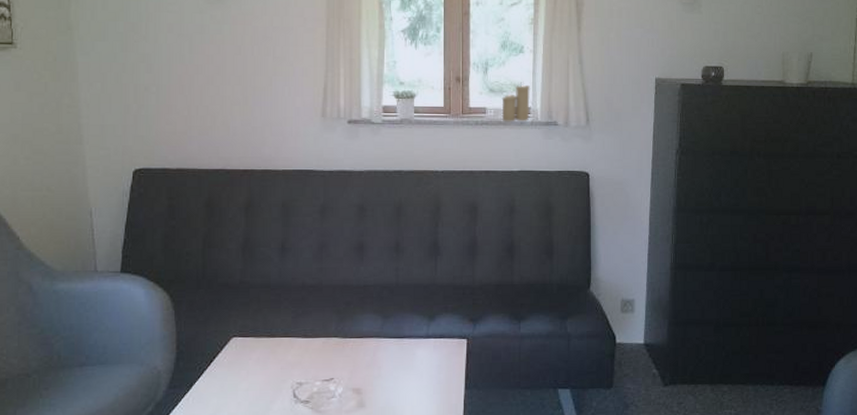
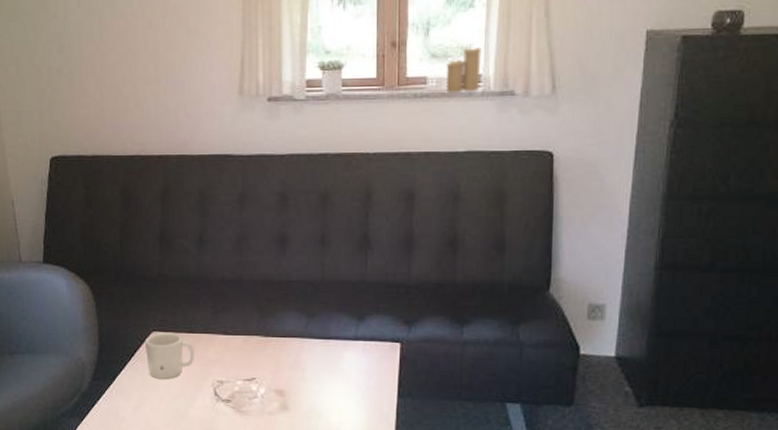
mug: none [225,337,275,384] -> present [145,332,195,379]

